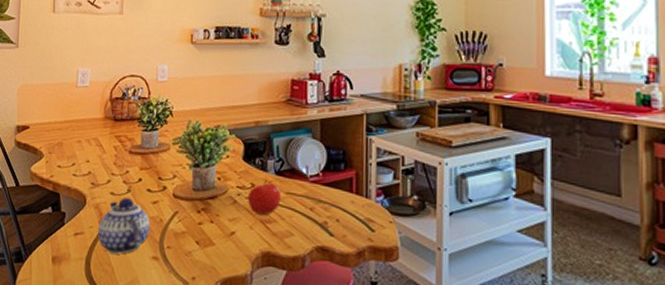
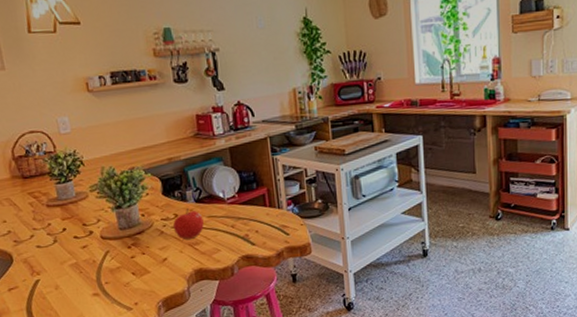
teapot: present [98,197,150,255] -> none [31,247,85,299]

